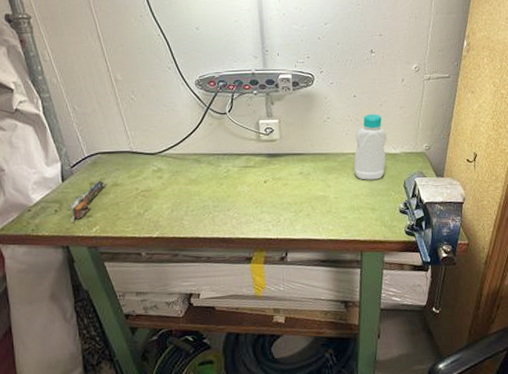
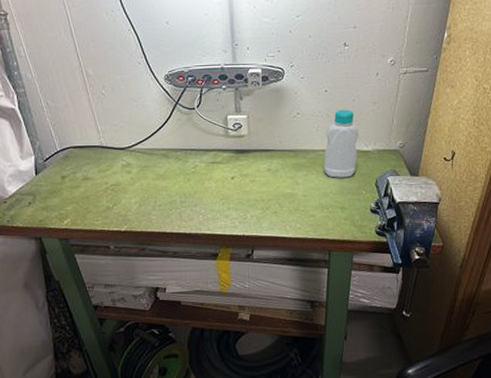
architectural model: present [67,179,107,223] -> none [40,173,78,215]

